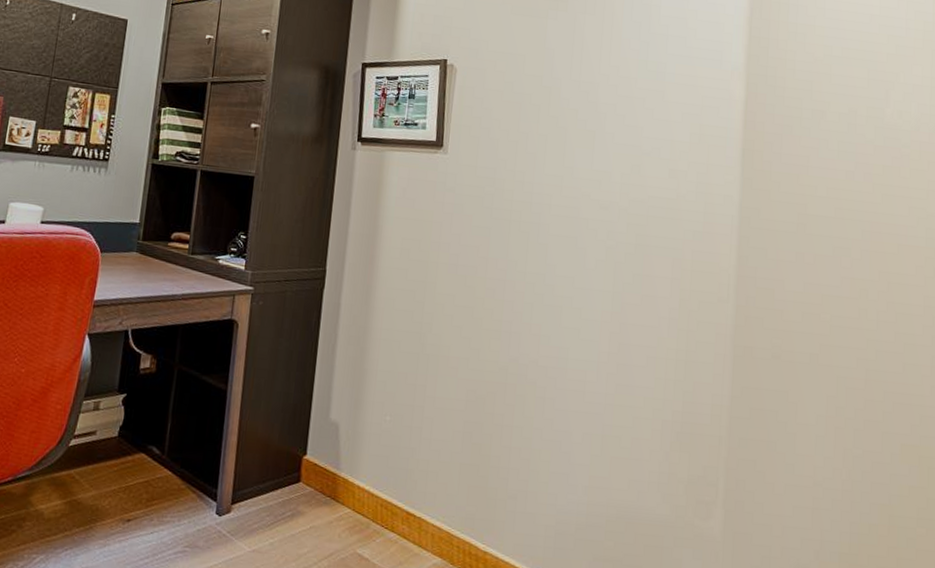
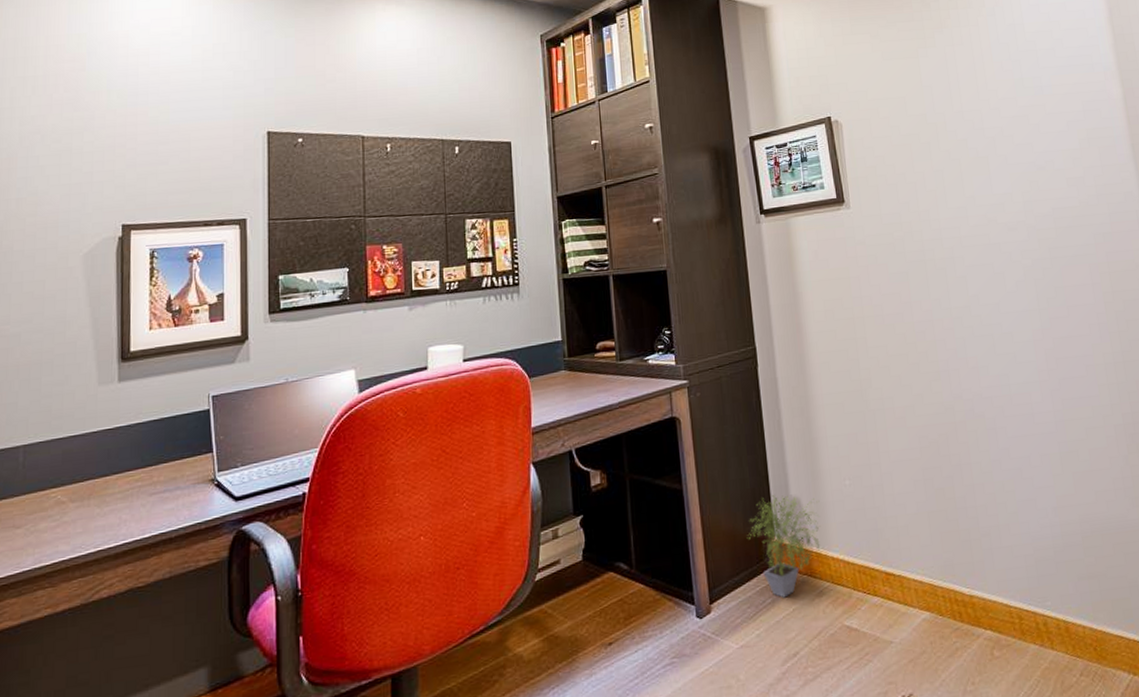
potted plant: none [279,413,357,514] -> present [746,494,820,598]

